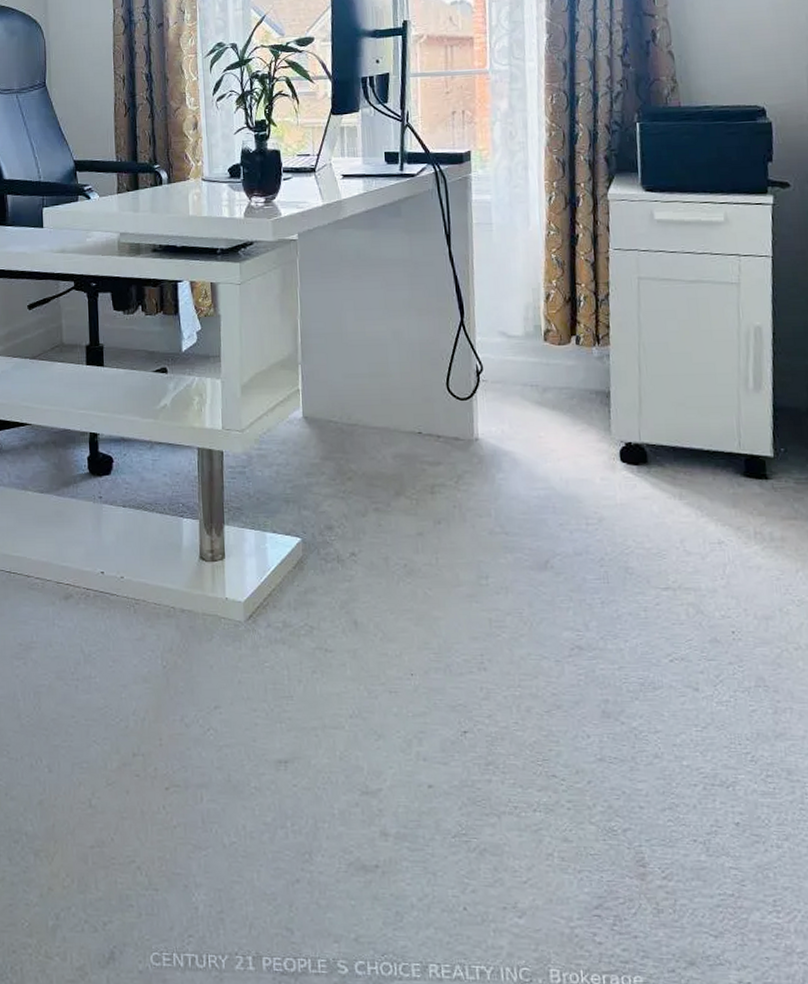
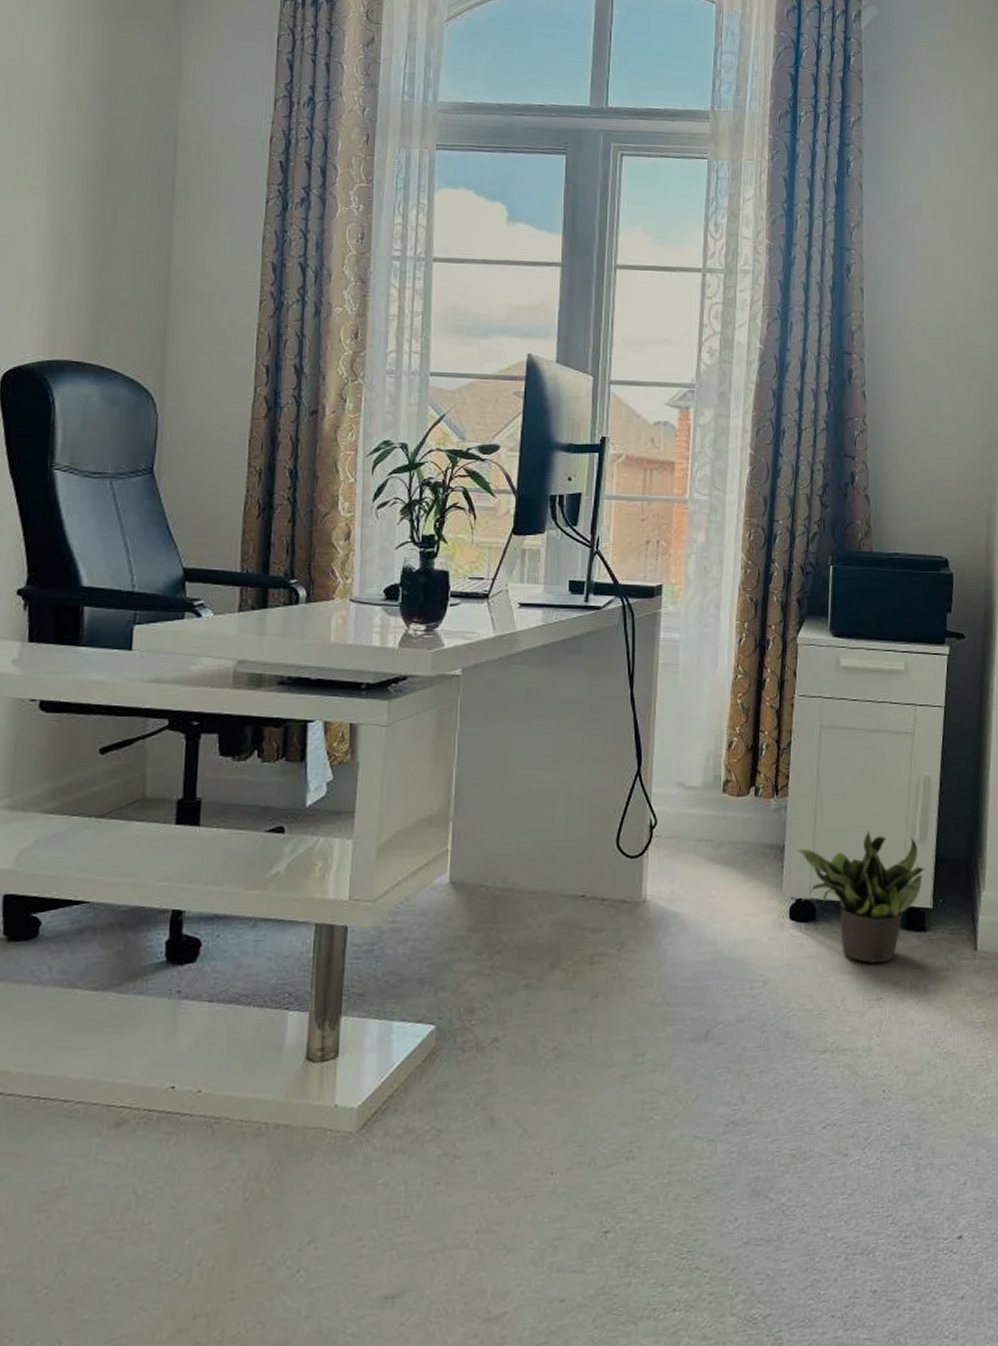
potted plant: none [623,379,763,507] -> present [797,831,925,963]

